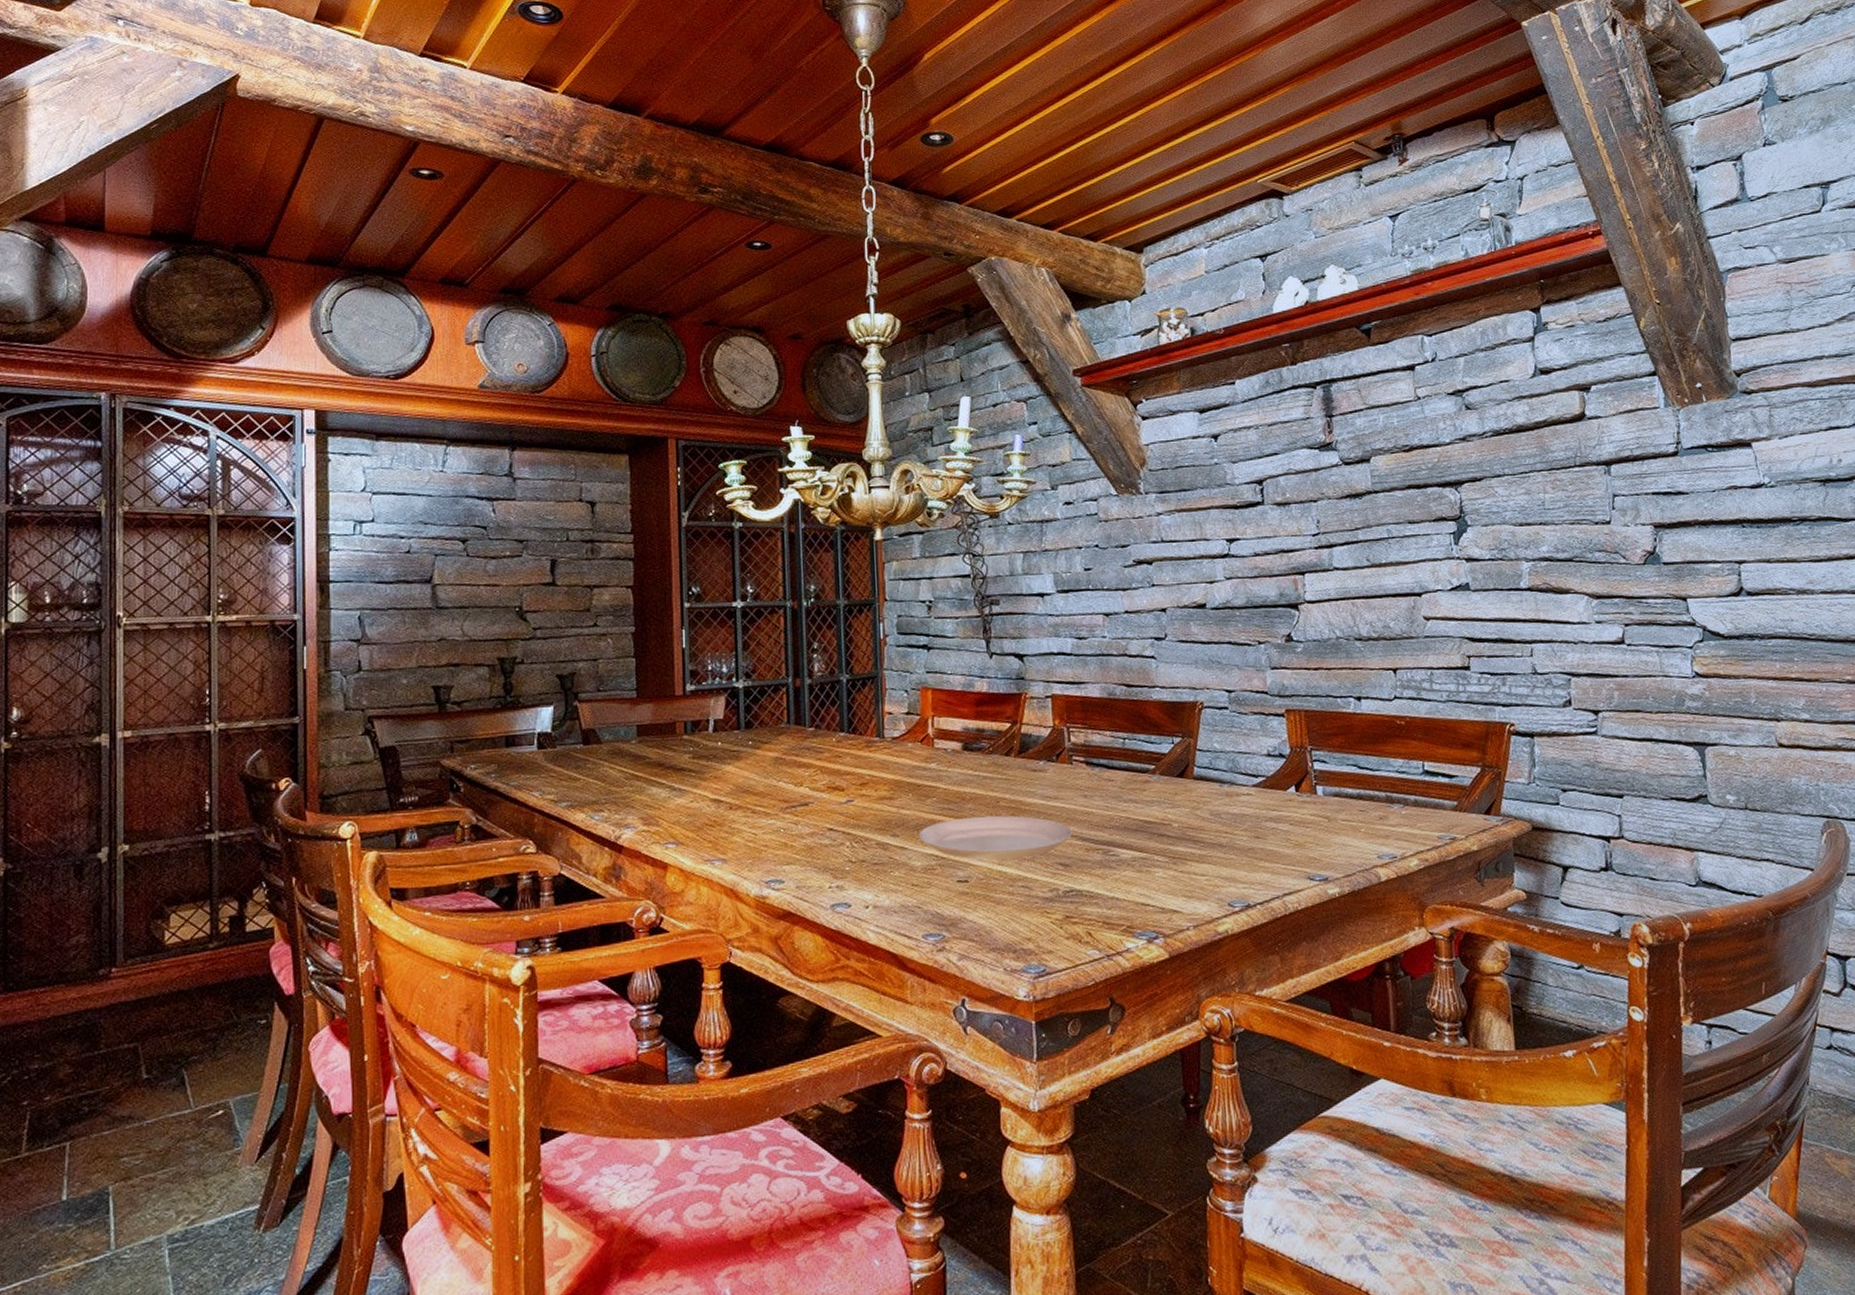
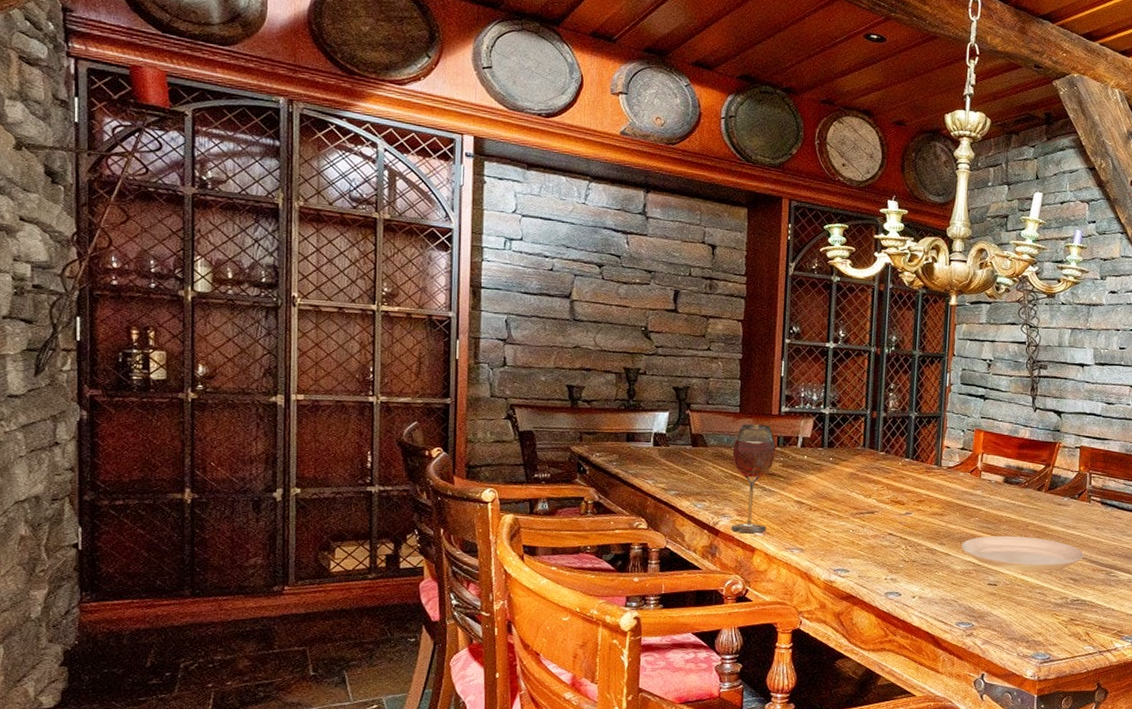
wineglass: none [631,708,683,846] -> present [731,423,776,533]

